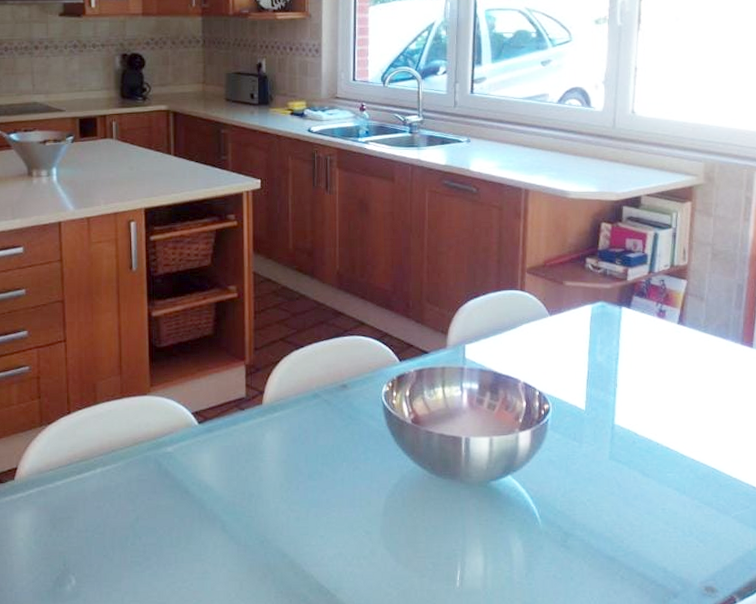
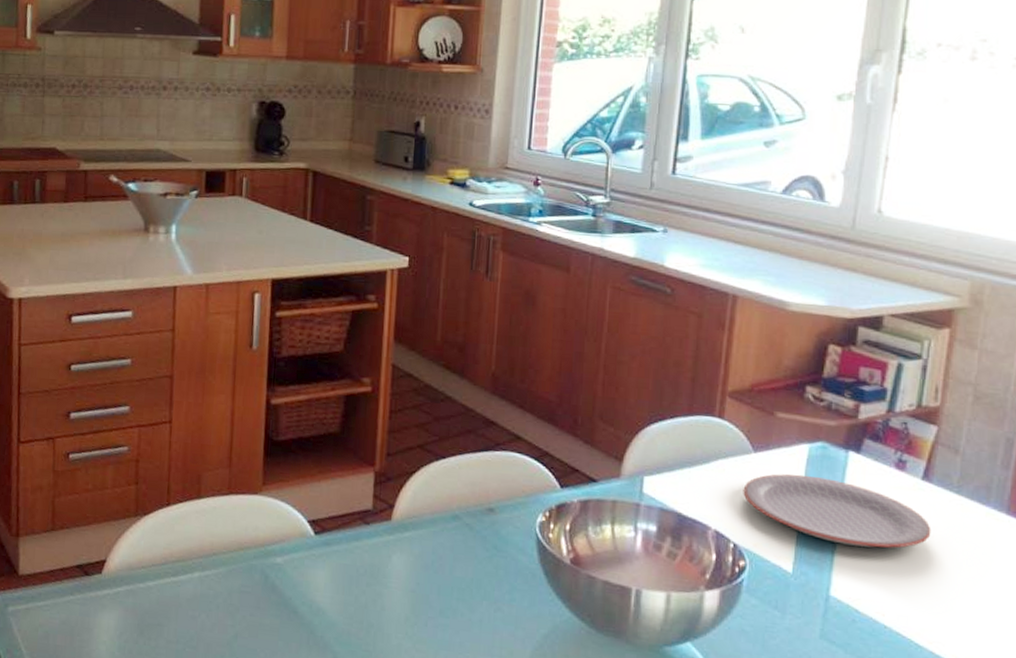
plate: none [543,330,687,382] -> present [743,474,931,548]

